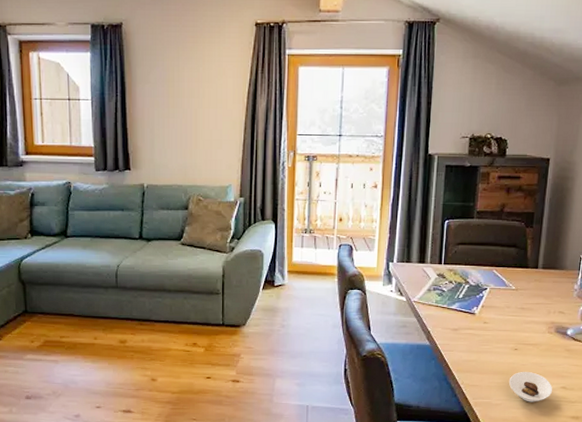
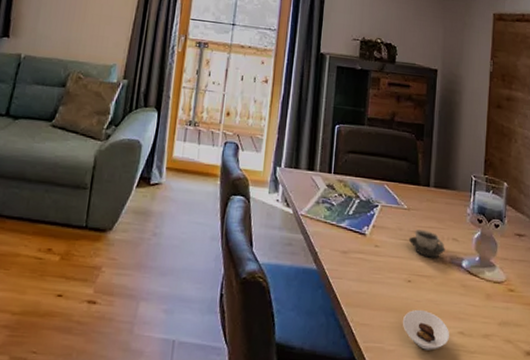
cup: none [516,306,551,329] -> present [408,230,445,258]

